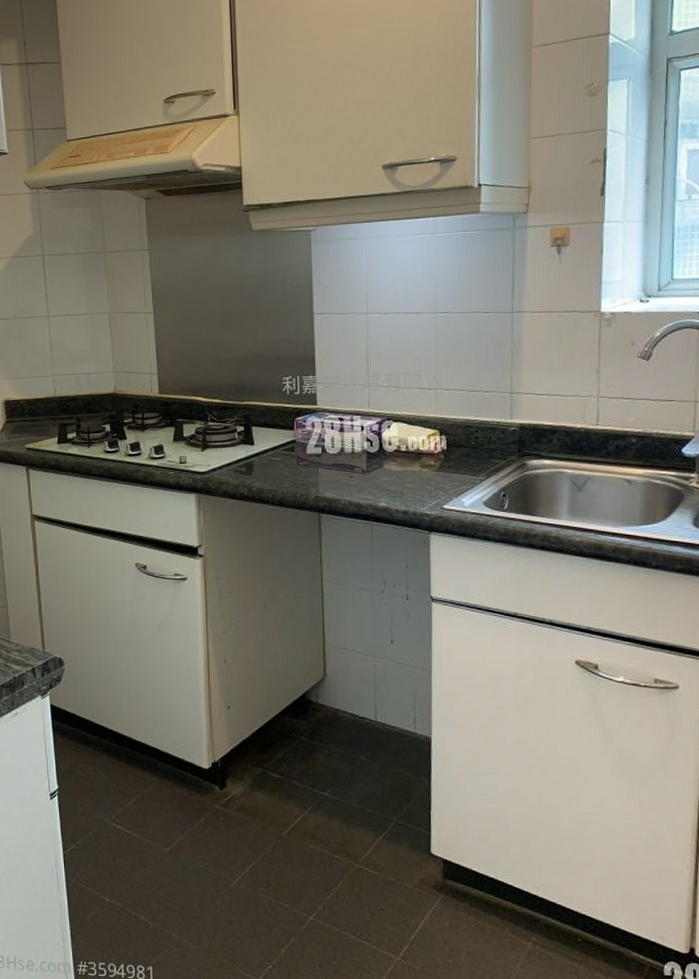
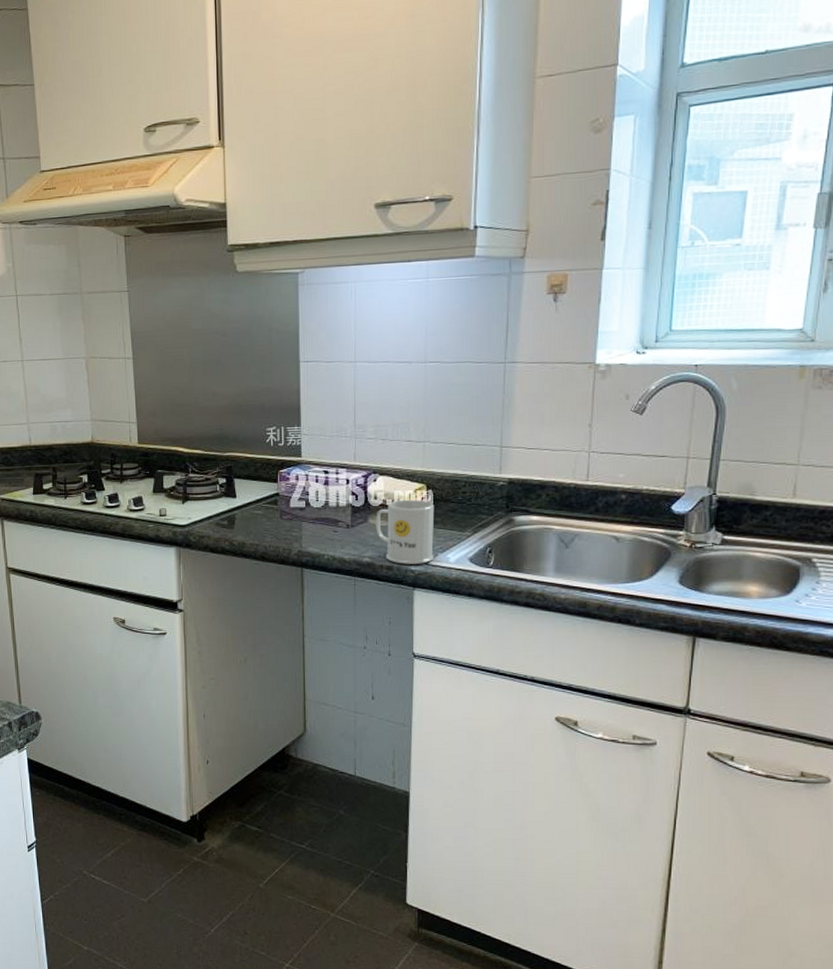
mug: none [390,445,449,509] -> present [376,499,435,564]

